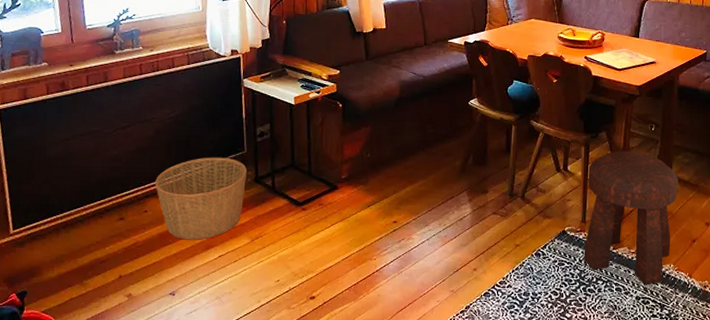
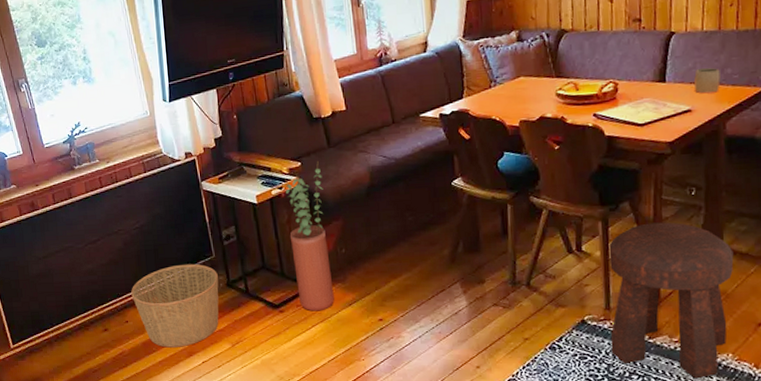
vase: none [321,71,358,211] -> present [285,161,334,312]
mug: none [659,30,677,51] -> present [694,67,721,94]

